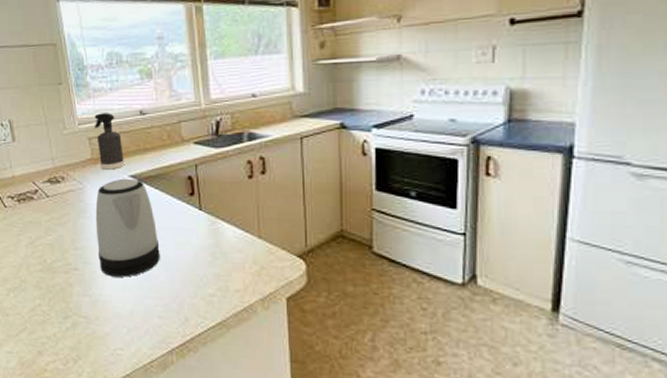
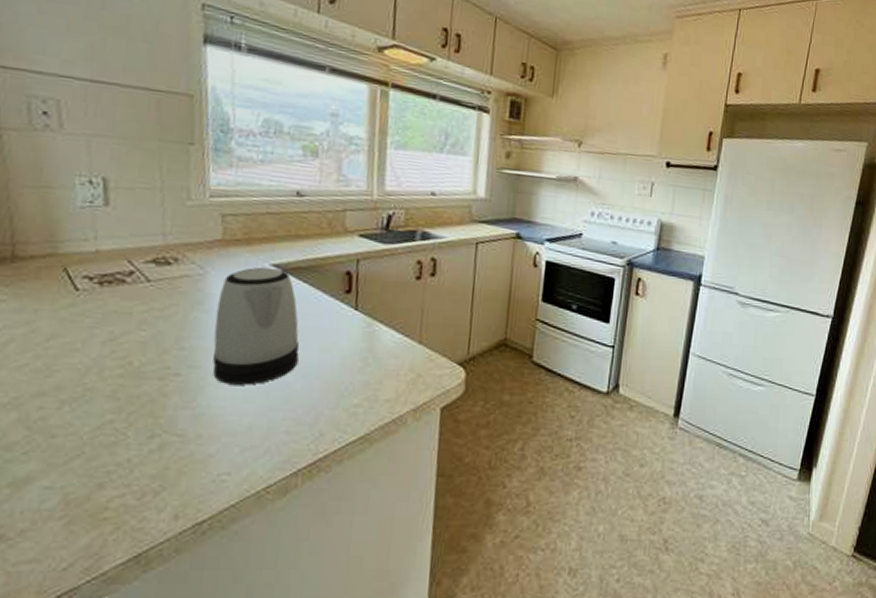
spray bottle: present [94,113,125,170] -> none [233,187,269,256]

